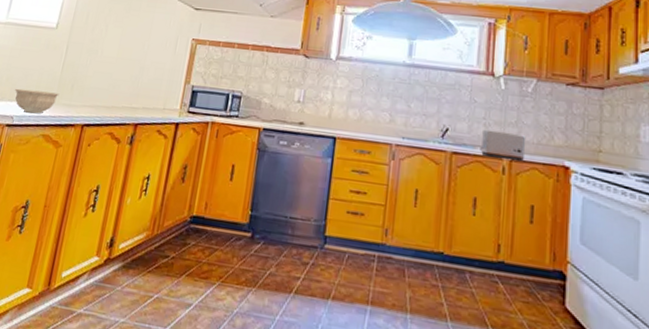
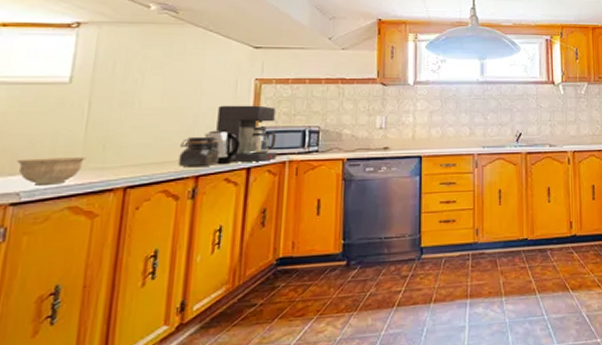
jar: none [123,86,156,117] -> present [178,136,220,168]
kettle: none [146,83,174,117] -> present [204,130,240,166]
coffee maker: none [156,61,206,120] -> present [216,105,277,163]
toaster: present [481,129,527,162] -> none [550,129,585,152]

